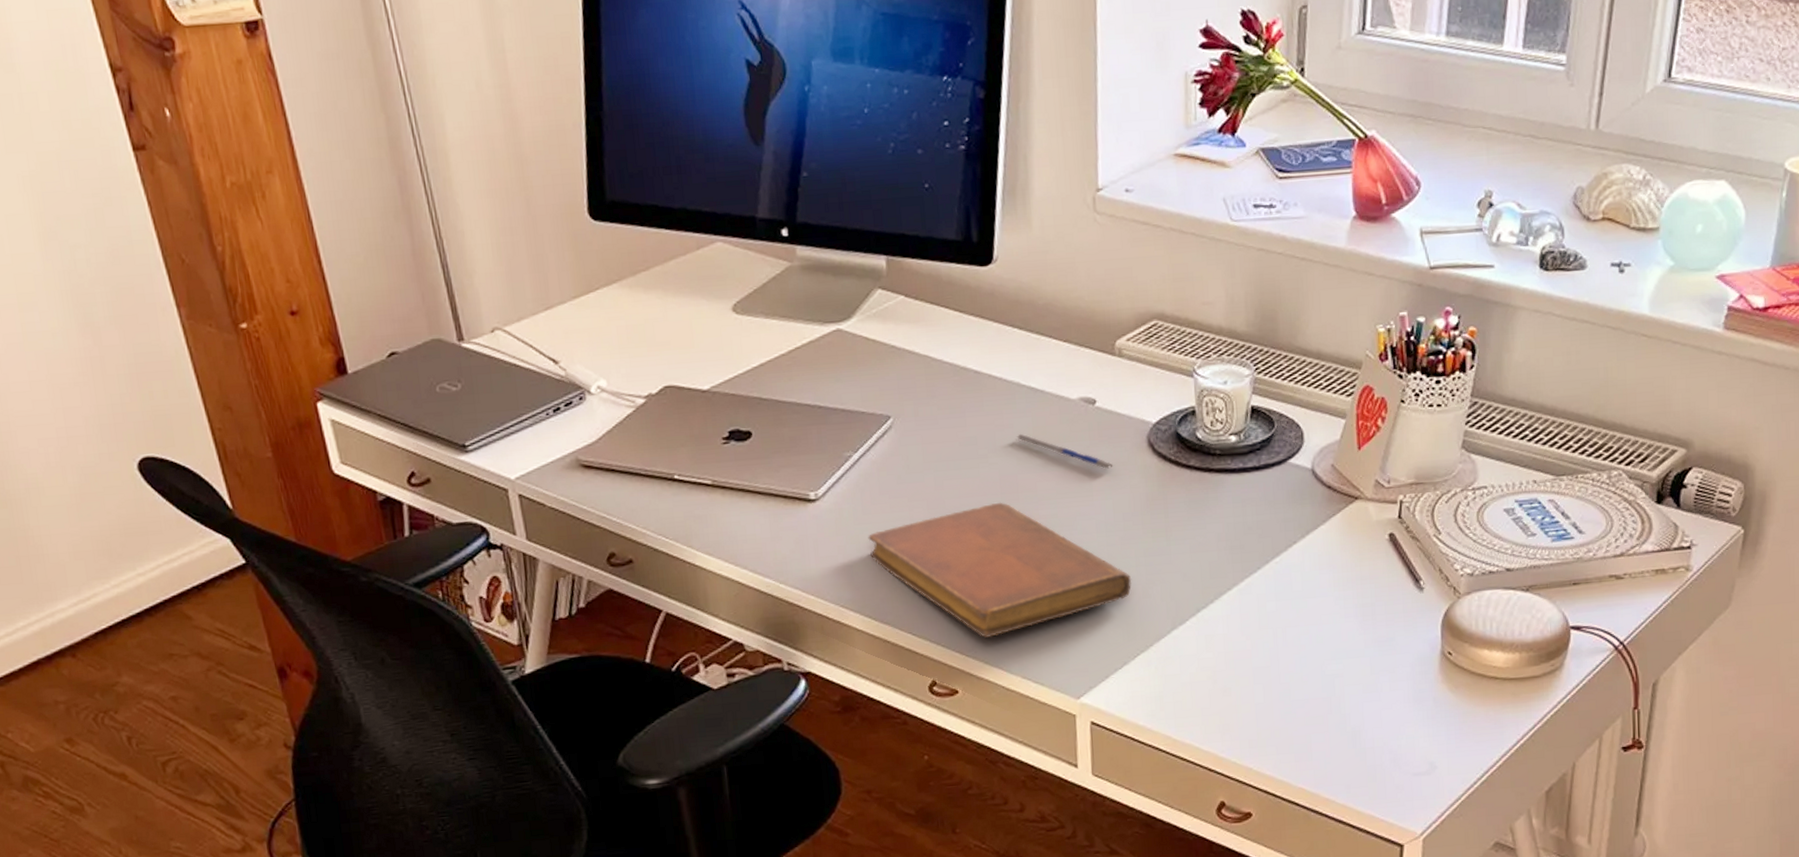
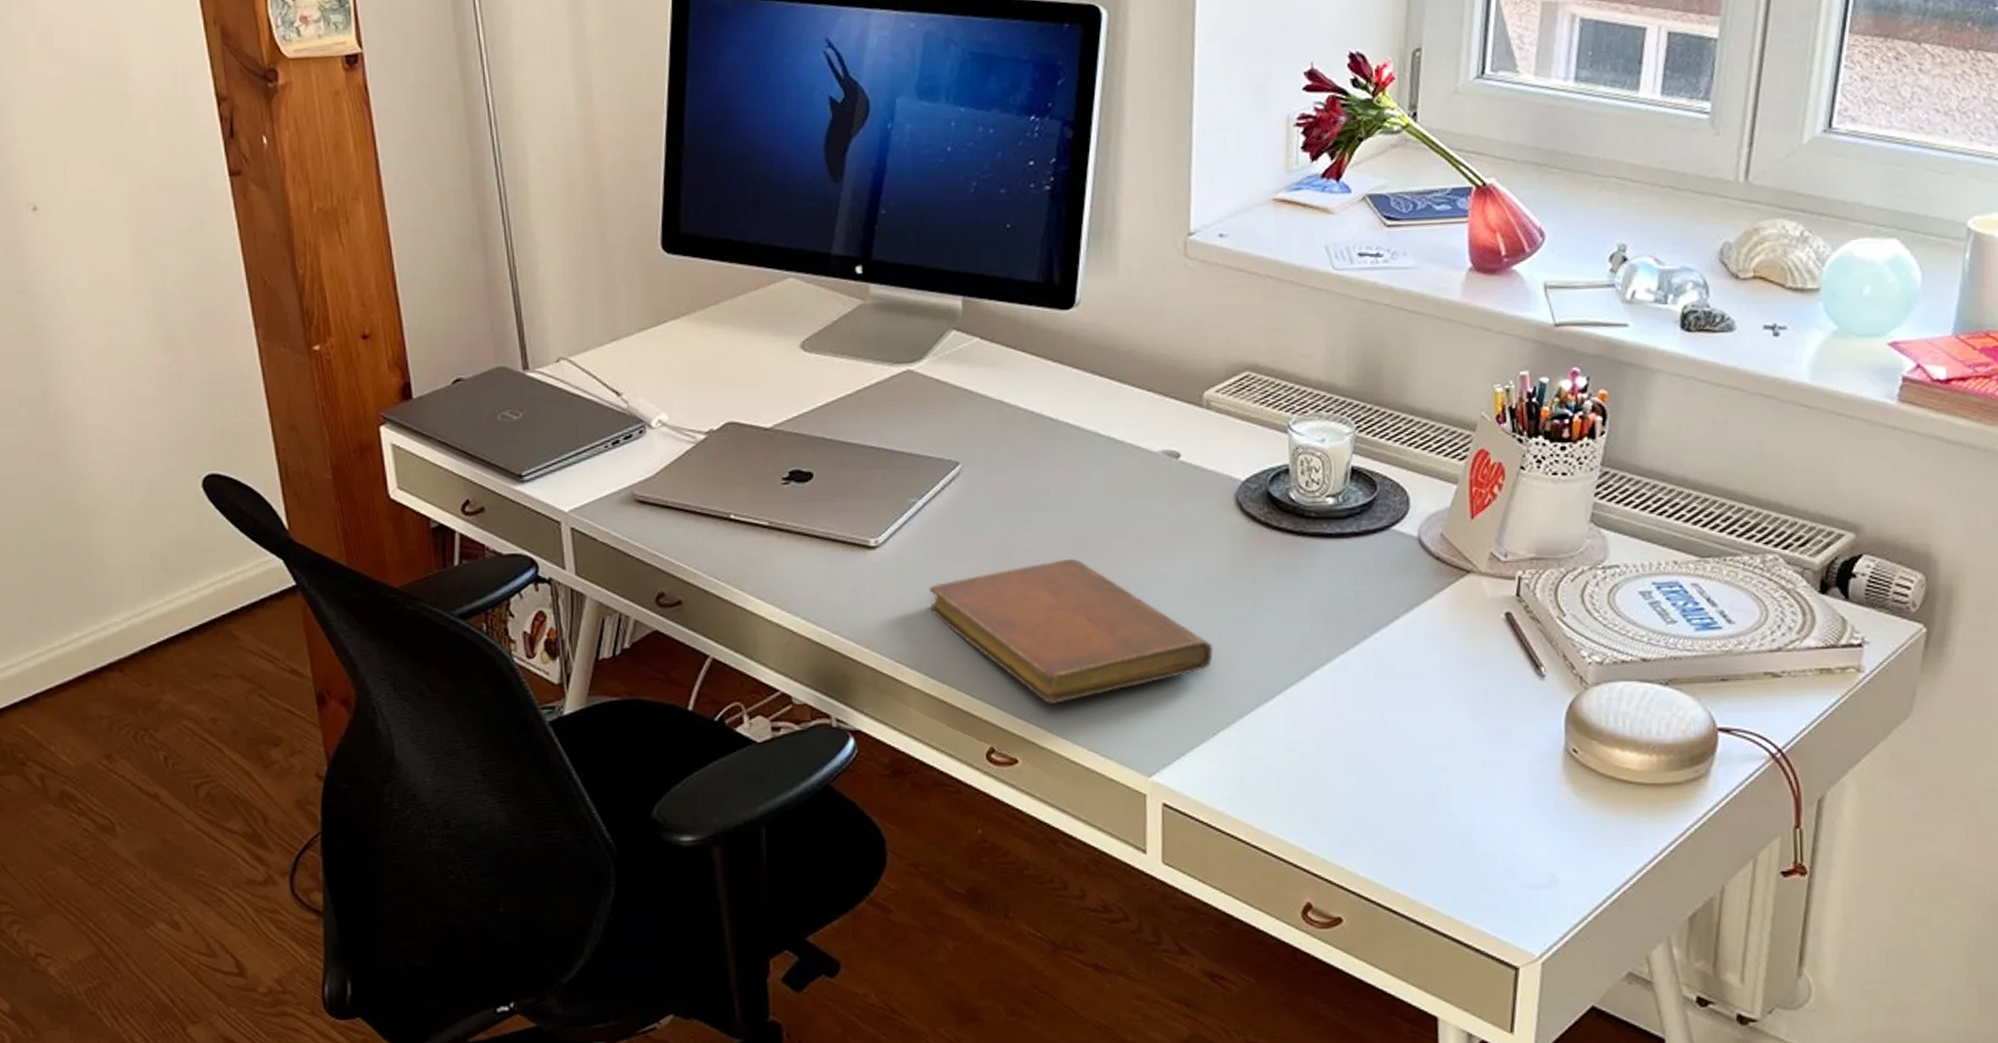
pen: present [1016,433,1115,470] -> none [1092,486,1199,529]

